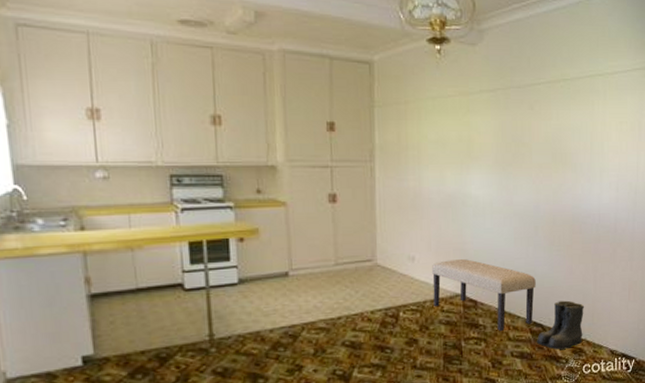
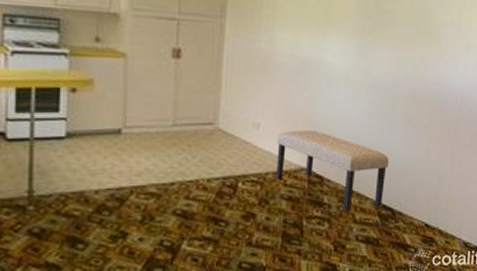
boots: present [537,300,585,350] -> none [385,184,440,237]

